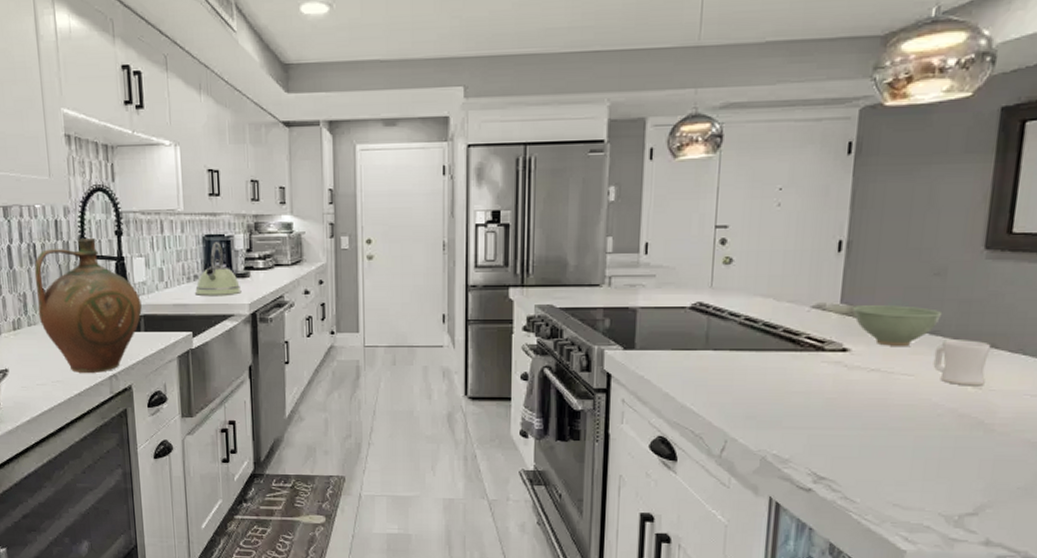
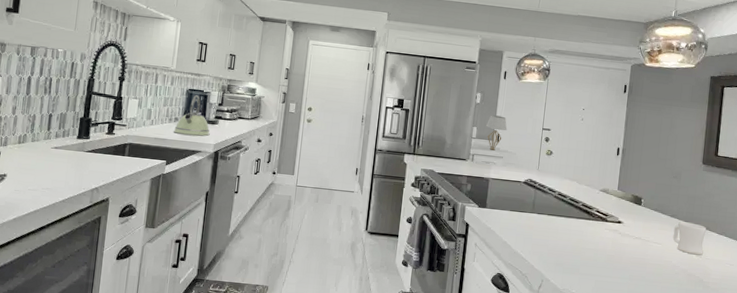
ceramic jug: present [34,238,142,373] -> none [42,79,130,185]
table lamp: none [626,215,660,267] -> present [485,115,507,151]
bowl: present [853,305,943,346] -> none [625,192,678,223]

